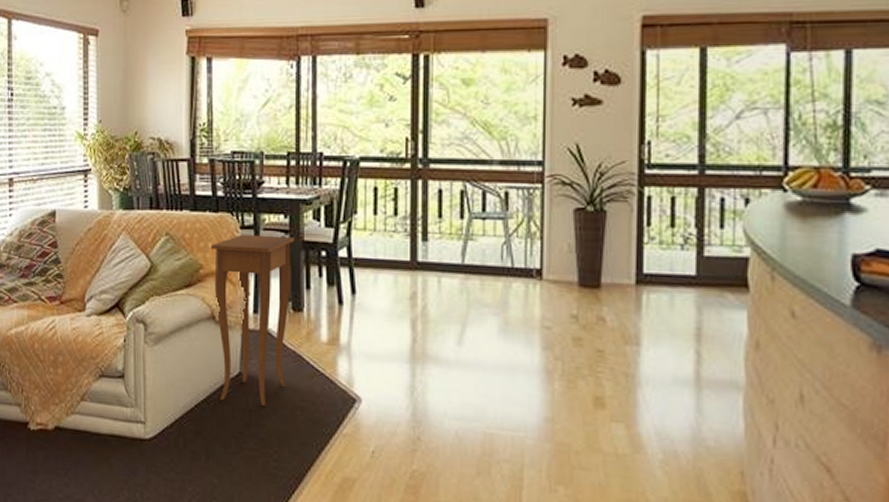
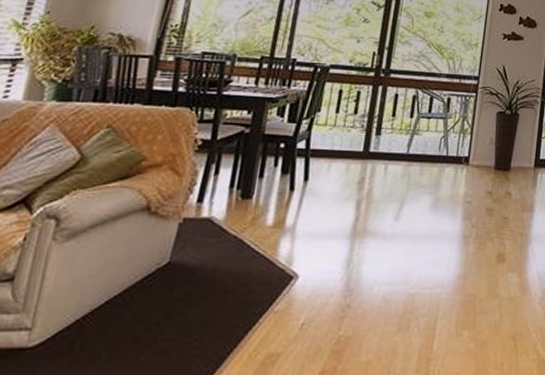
side table: present [210,234,294,406] -> none [140,127,255,293]

